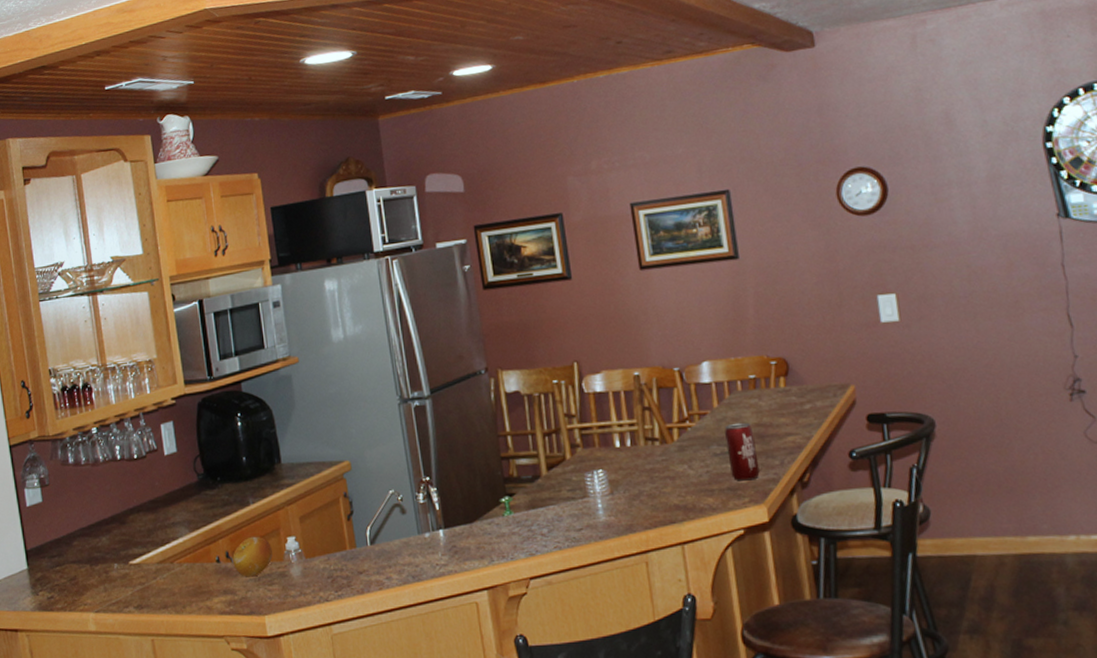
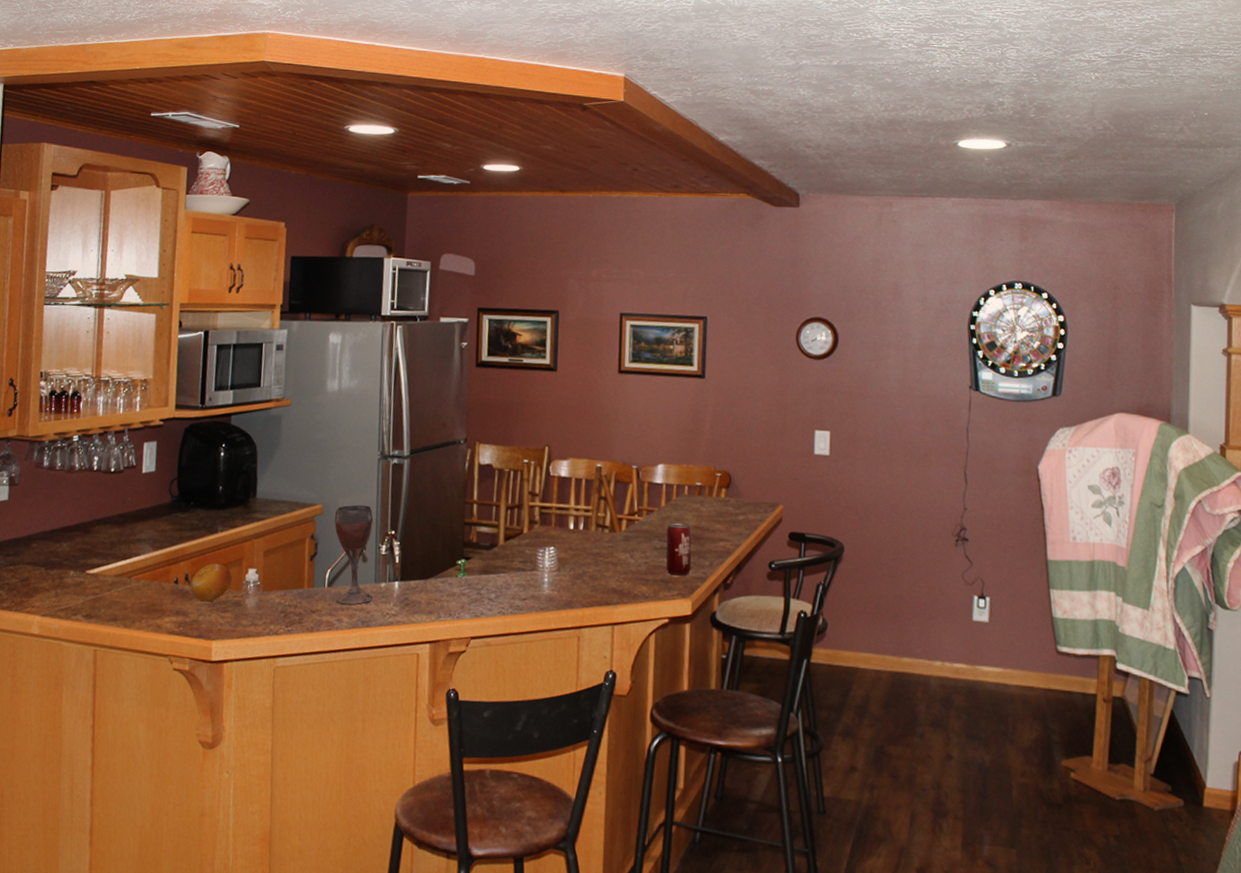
cup: none [364,454,419,562] -> present [334,504,374,605]

